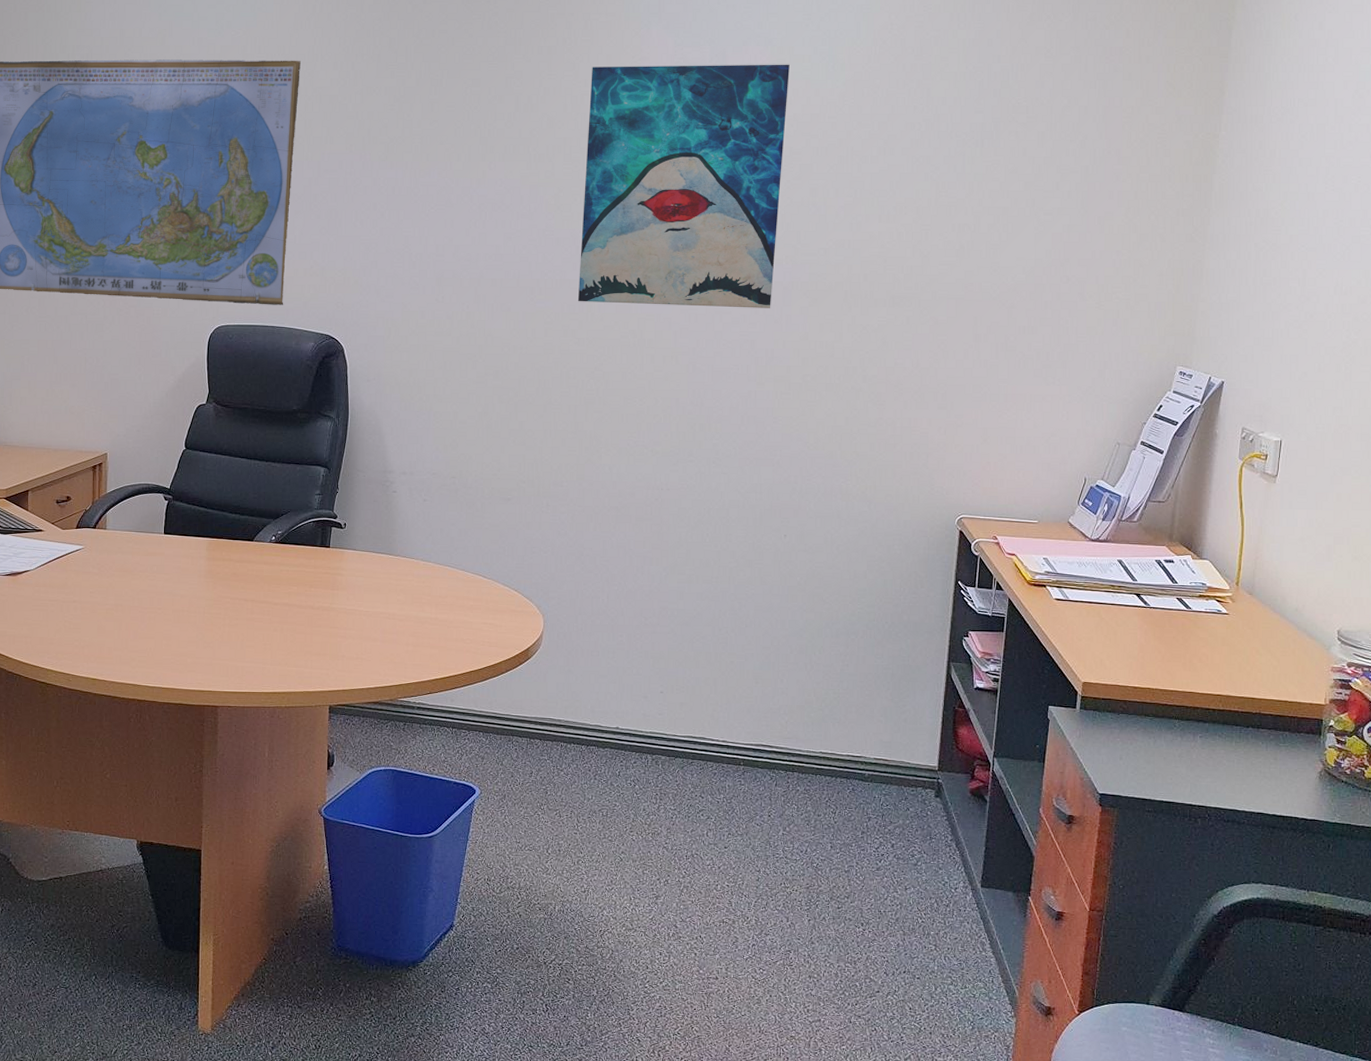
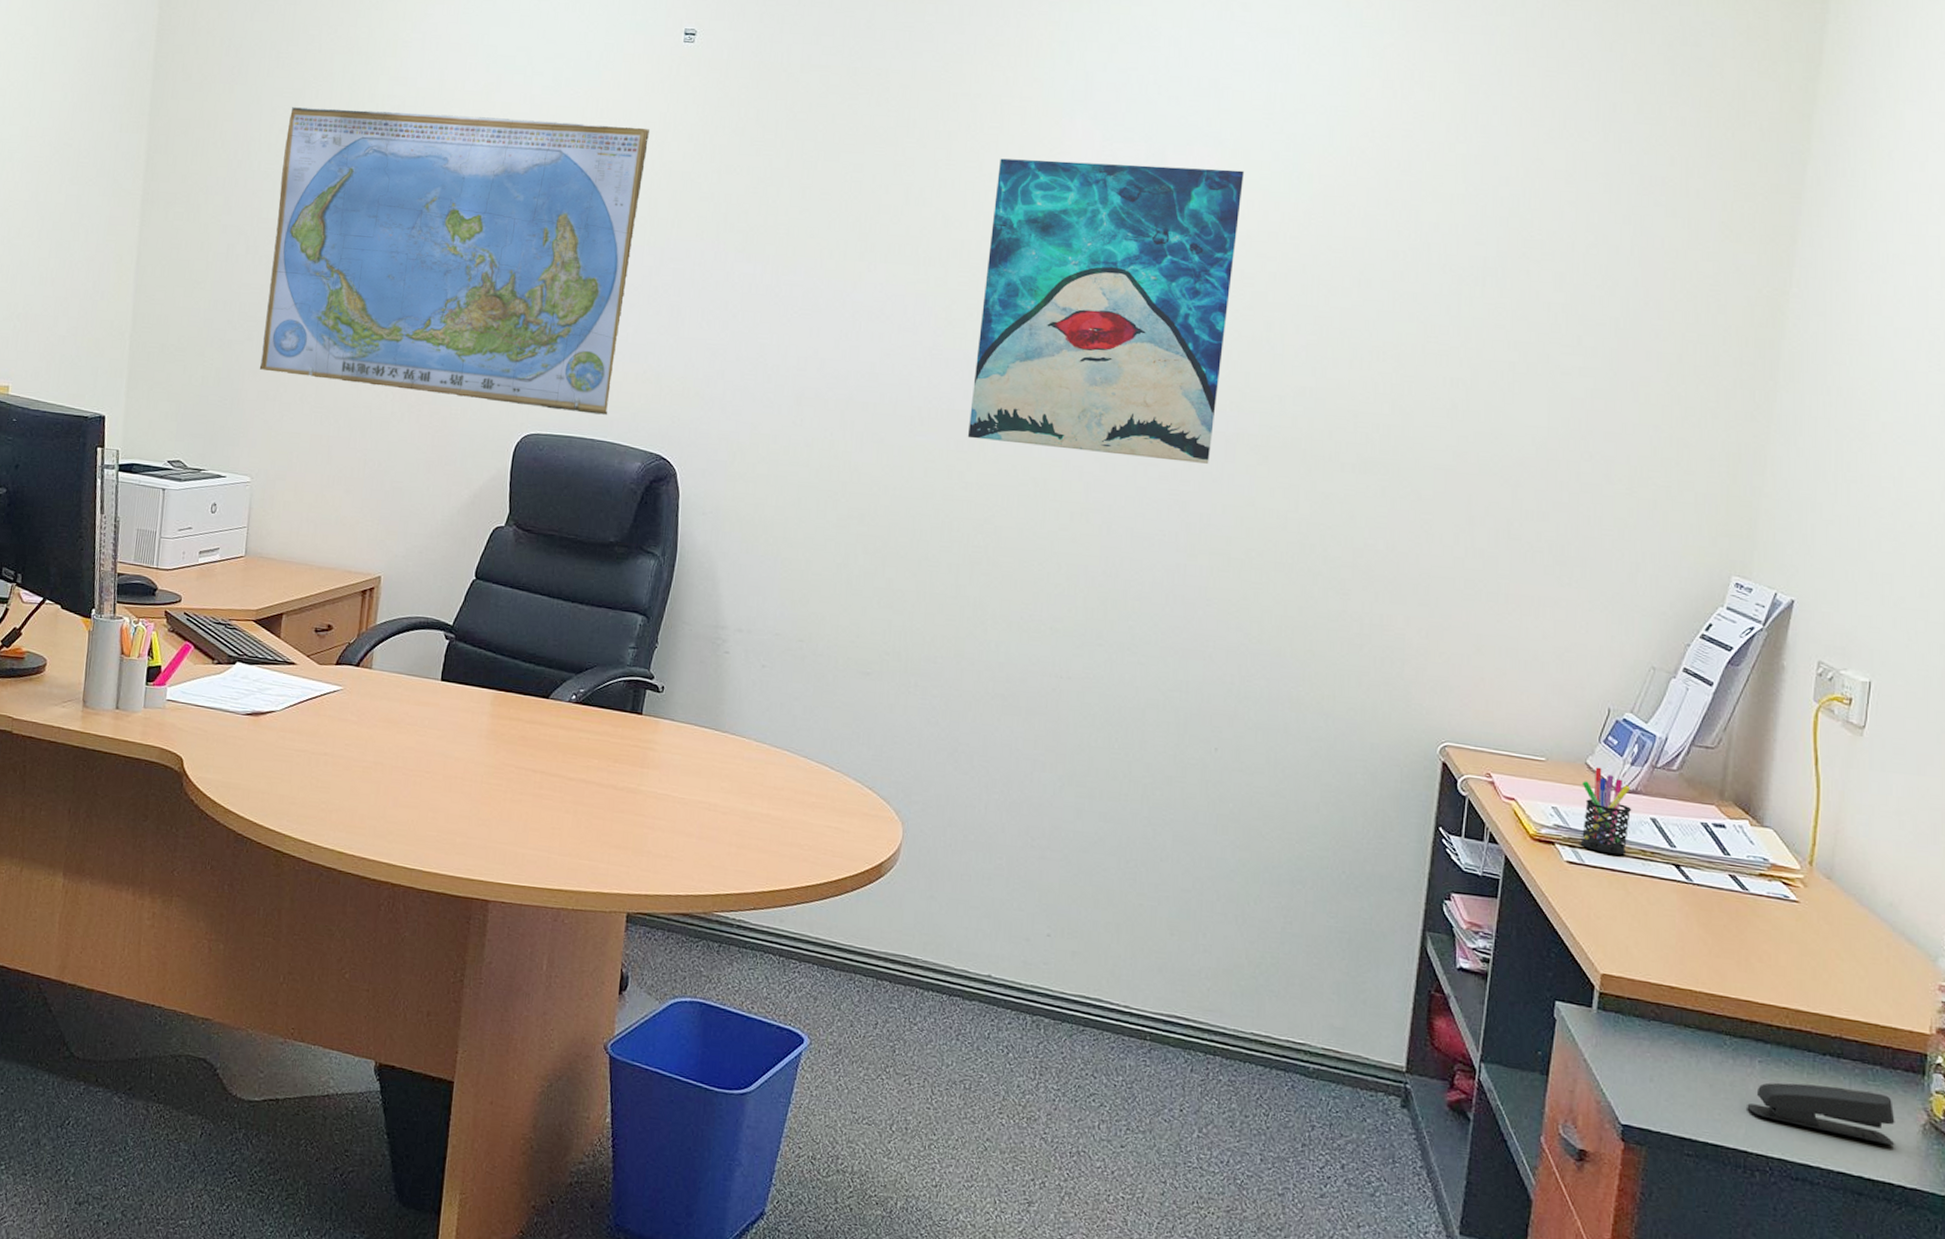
pen holder: none [1065,524,1104,591] -> present [1580,767,1632,855]
stapler: none [1191,750,1299,790] -> present [1747,1082,1895,1146]

